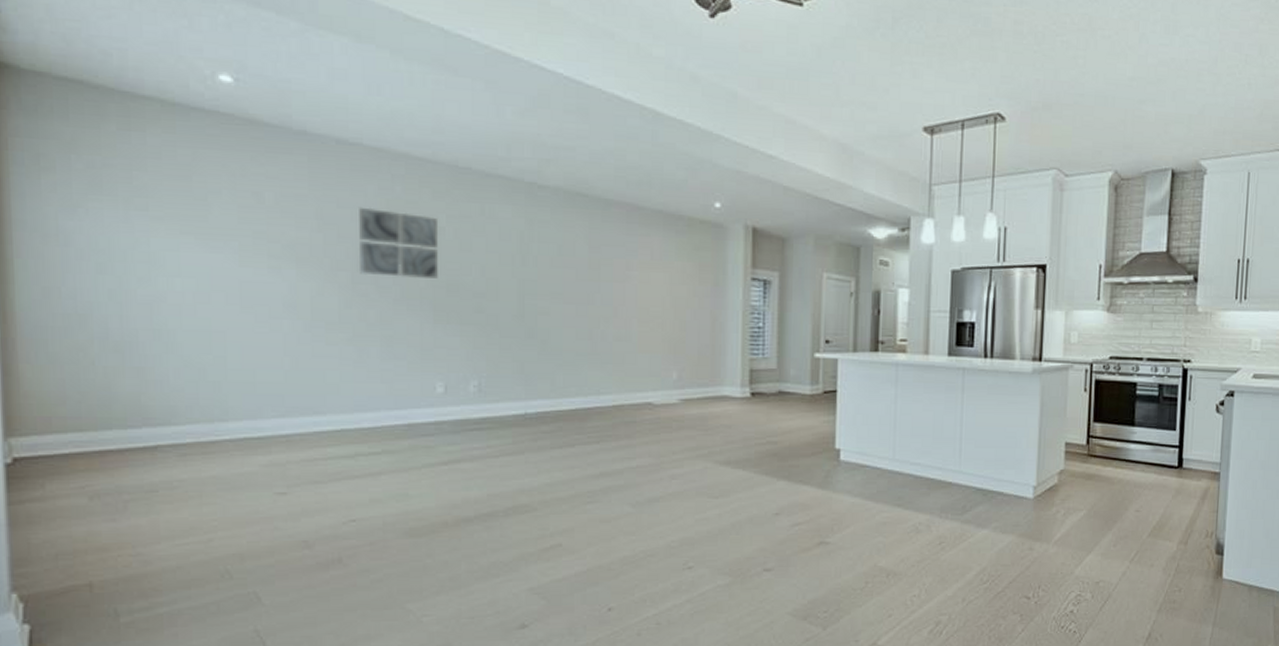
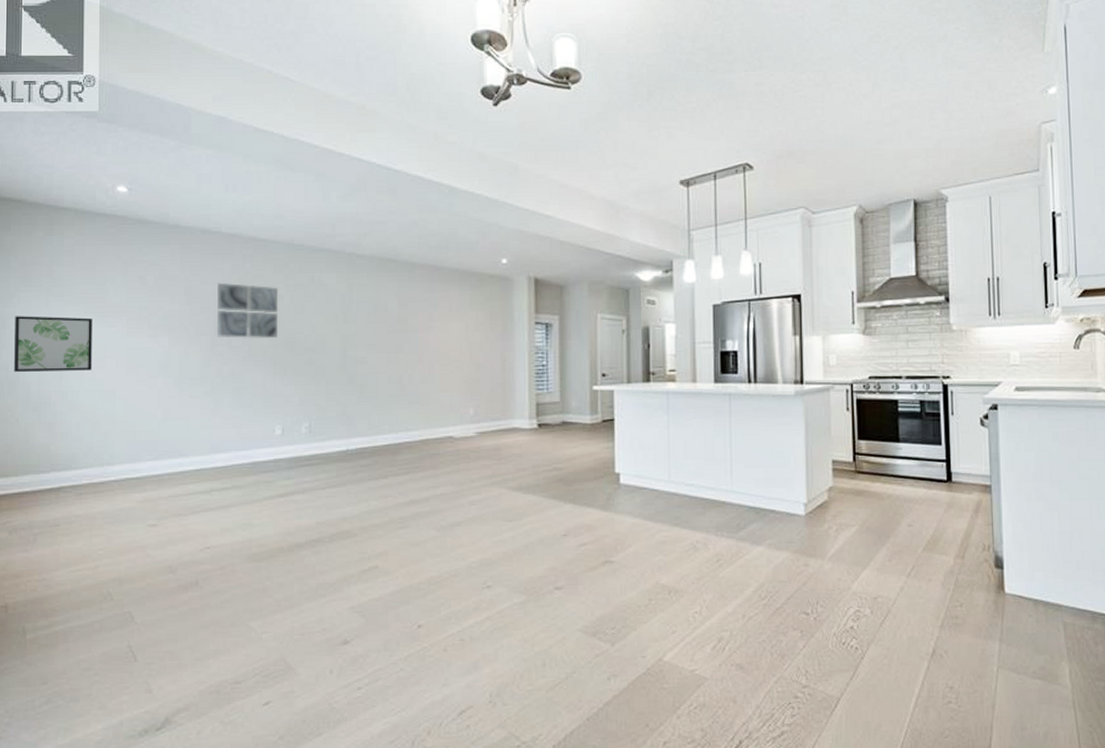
wall art: none [82,232,193,306] -> present [14,316,92,372]

